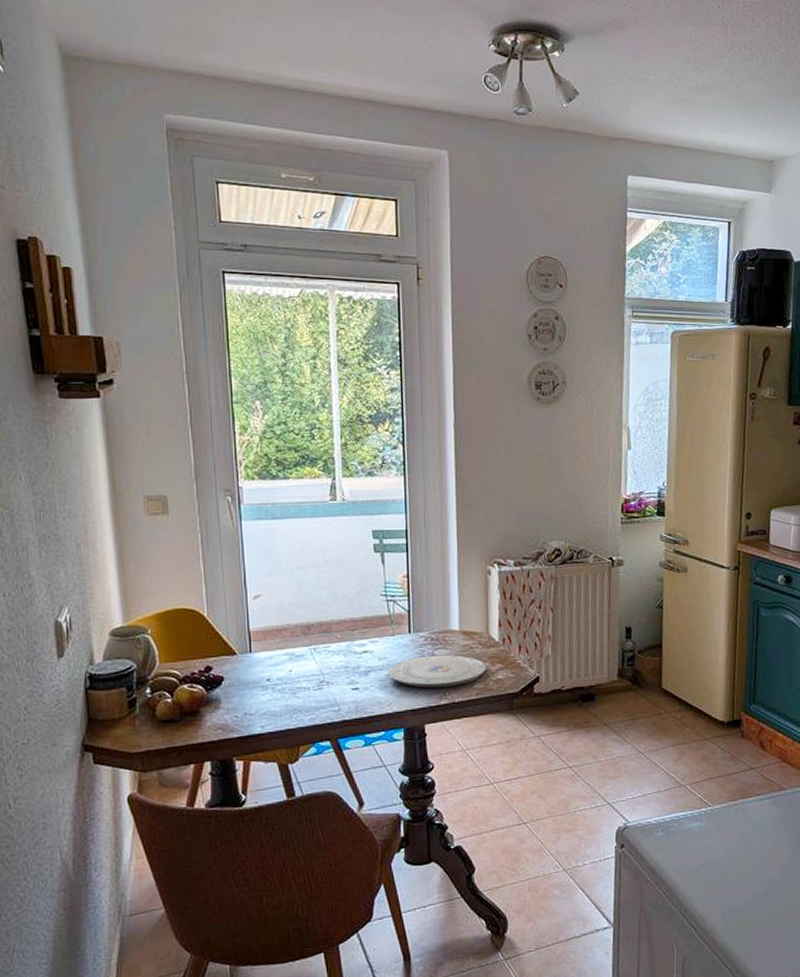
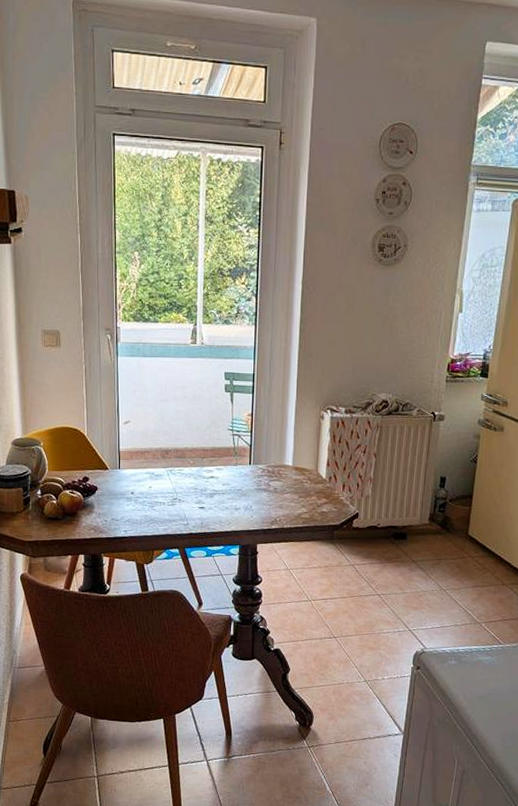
plate: present [387,654,487,688] -> none [229,485,313,514]

